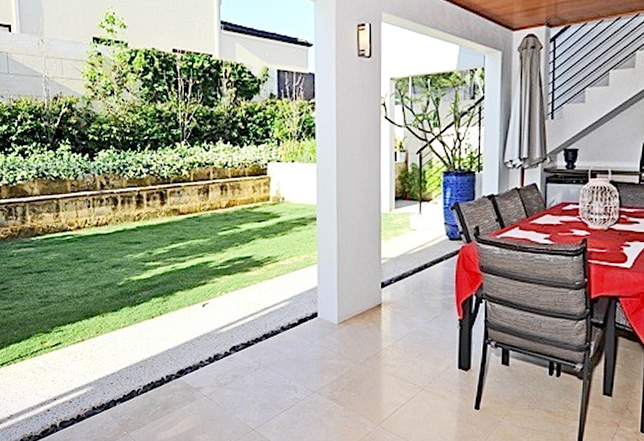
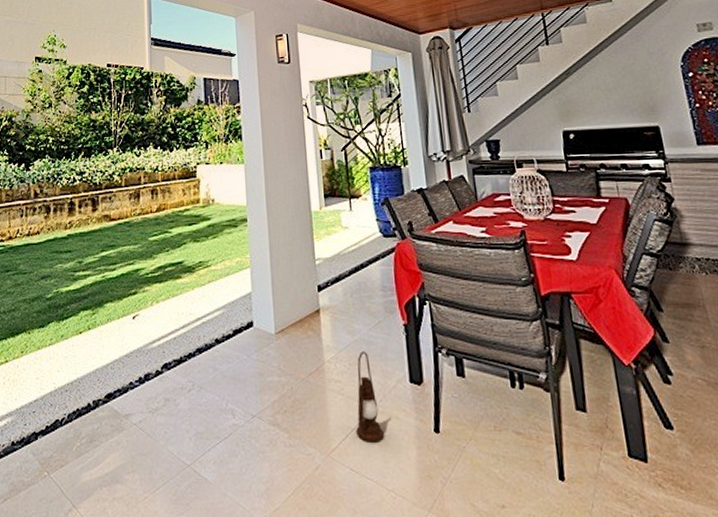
lantern: none [405,341,430,416] -> present [356,351,384,442]

